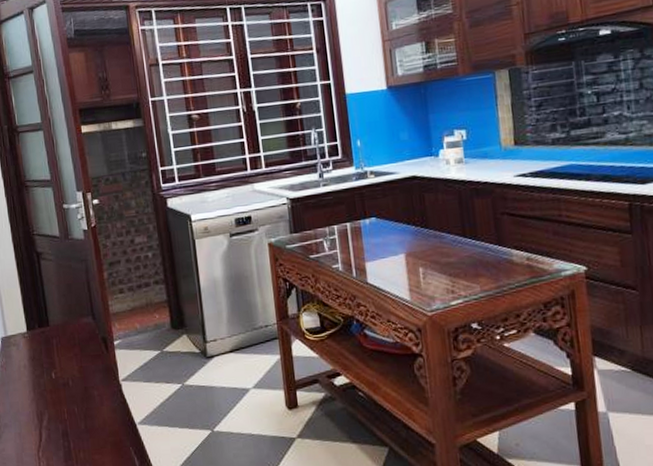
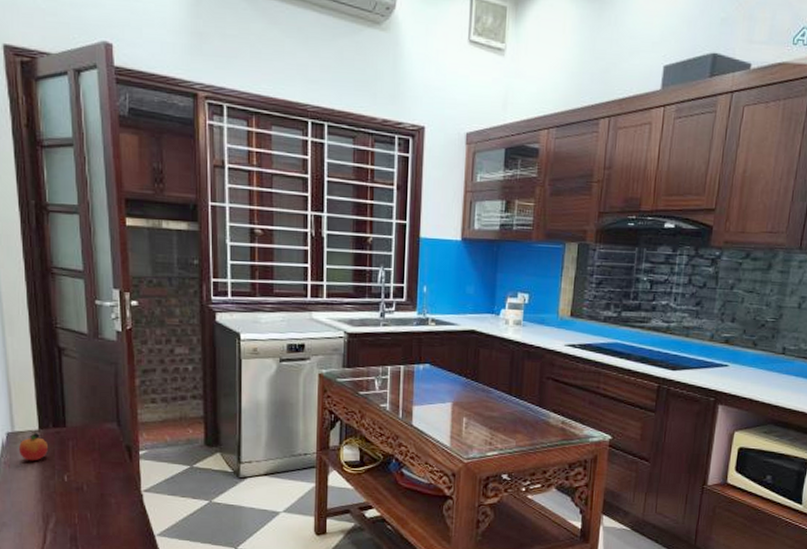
fruit: none [12,334,36,362] -> present [19,432,48,461]

